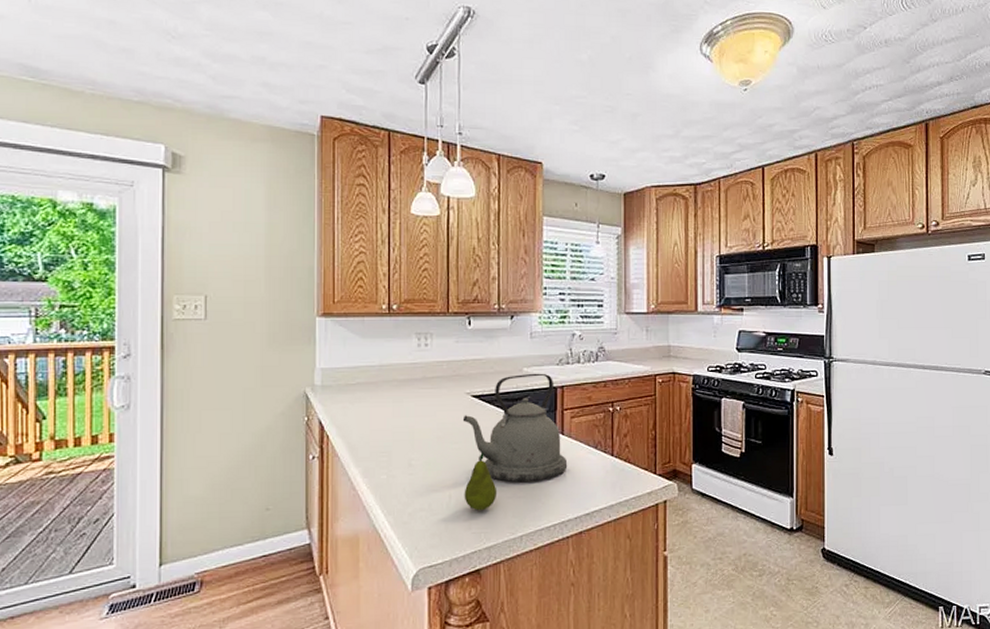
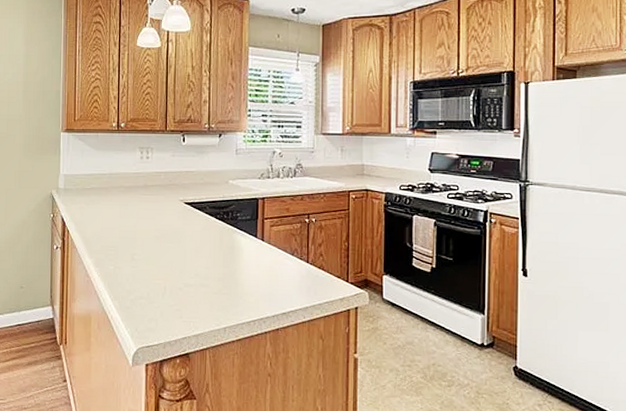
kettle: present [462,373,568,483] -> none [176,185,267,281]
fruit: present [464,452,497,511] -> none [176,252,205,303]

